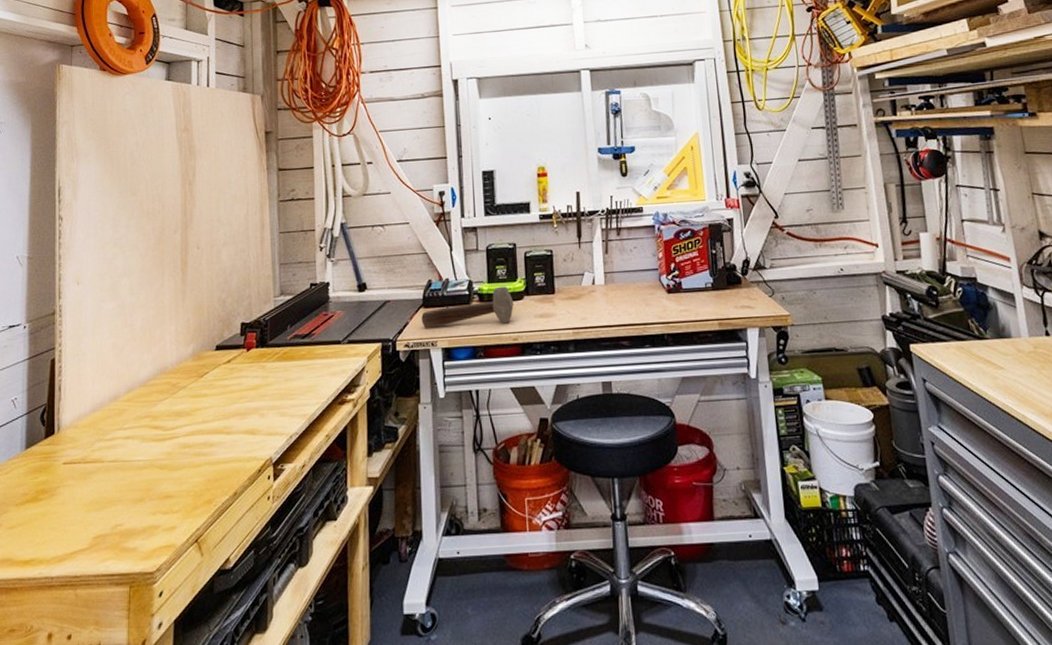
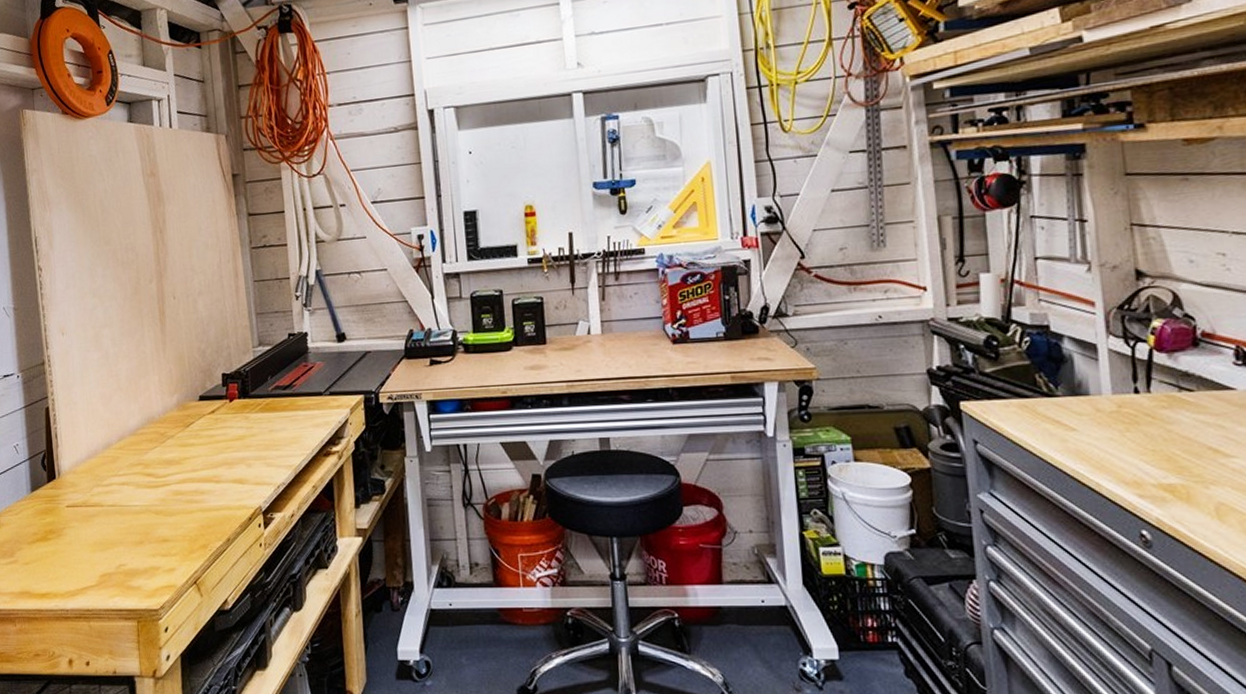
hammer: present [421,286,514,329] -> none [404,336,502,381]

